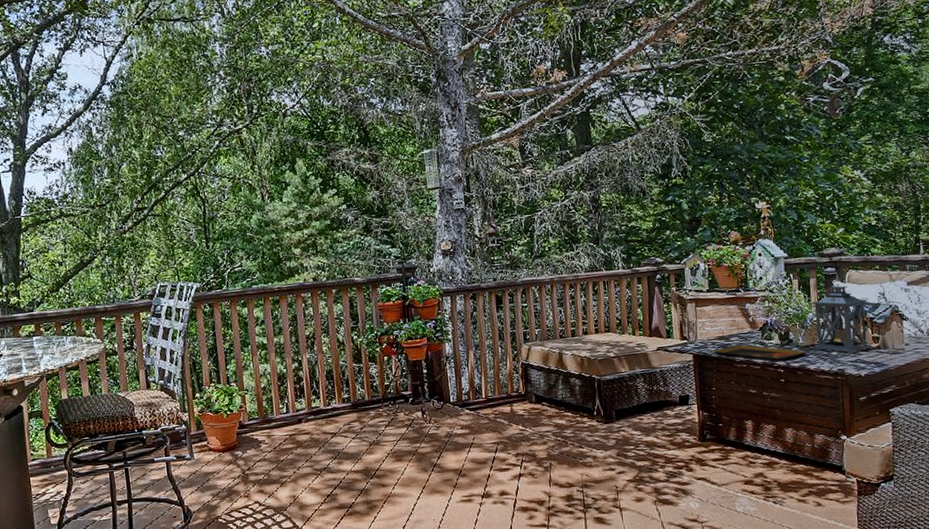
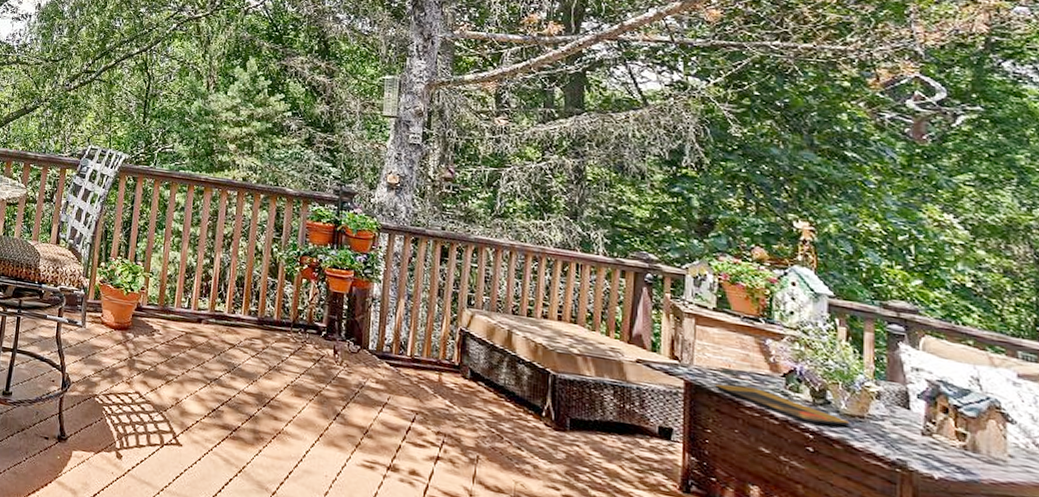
lantern: present [811,285,873,354] -> none [863,348,955,447]

